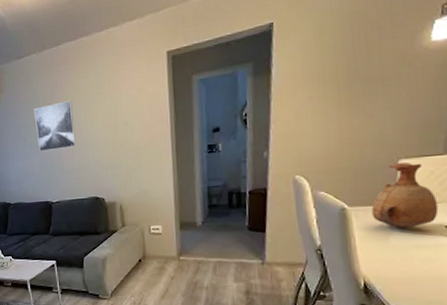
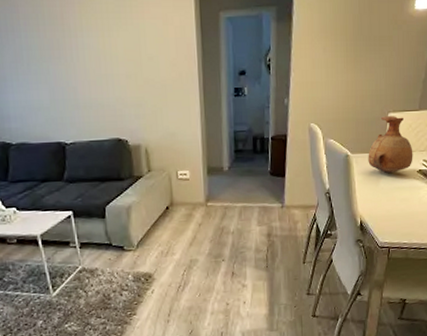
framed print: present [34,100,77,152] -> none [38,23,95,83]

